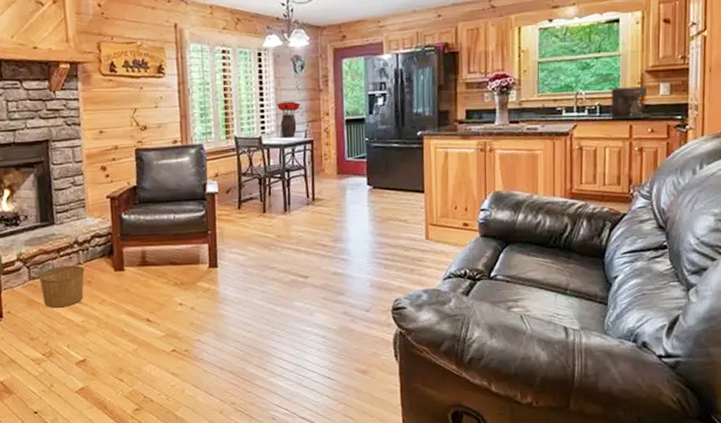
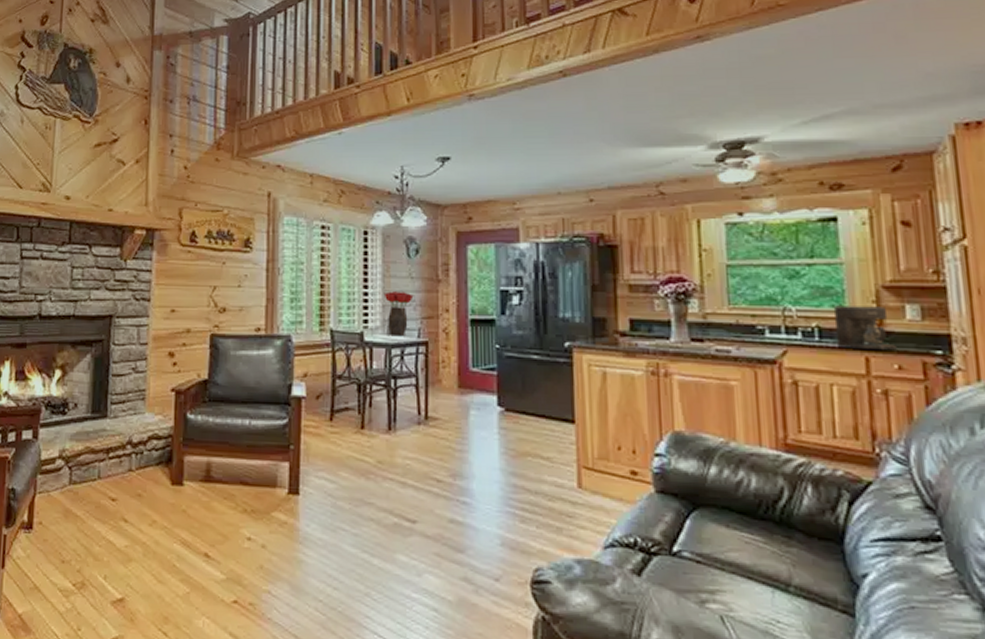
basket: present [38,265,85,308] -> none [81,470,136,525]

